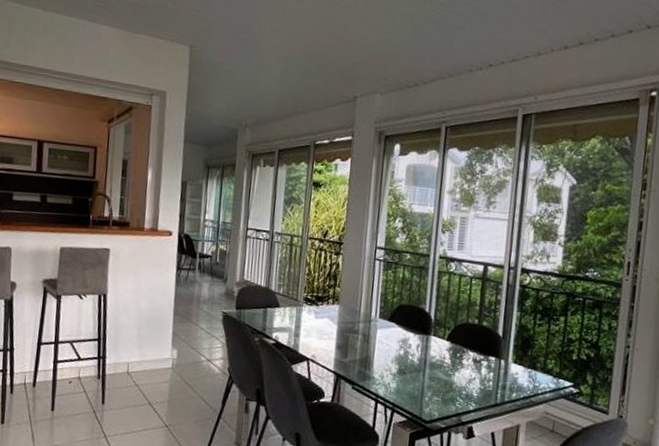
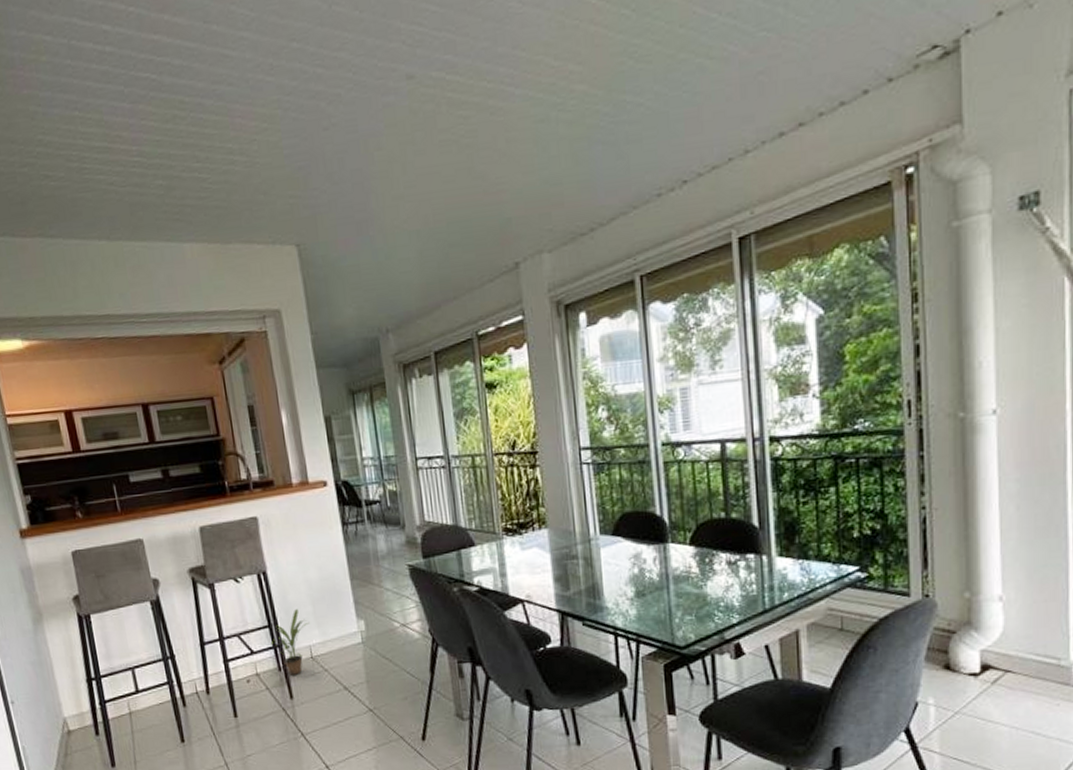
potted plant: none [96,330,133,385] -> present [271,609,310,675]

